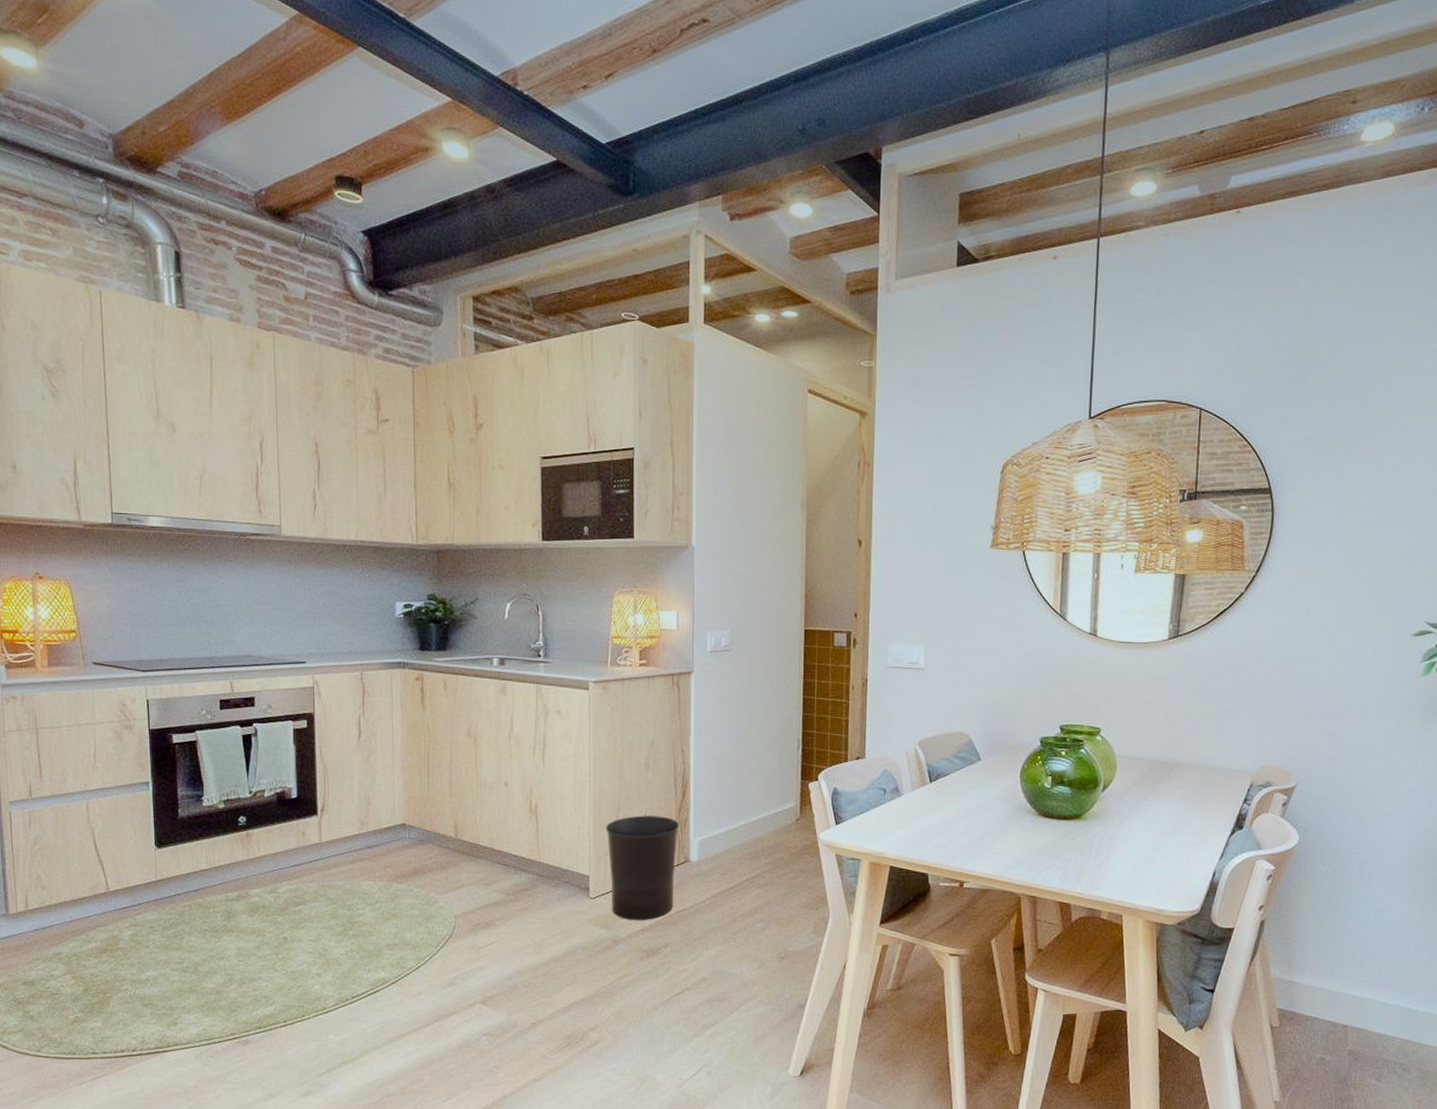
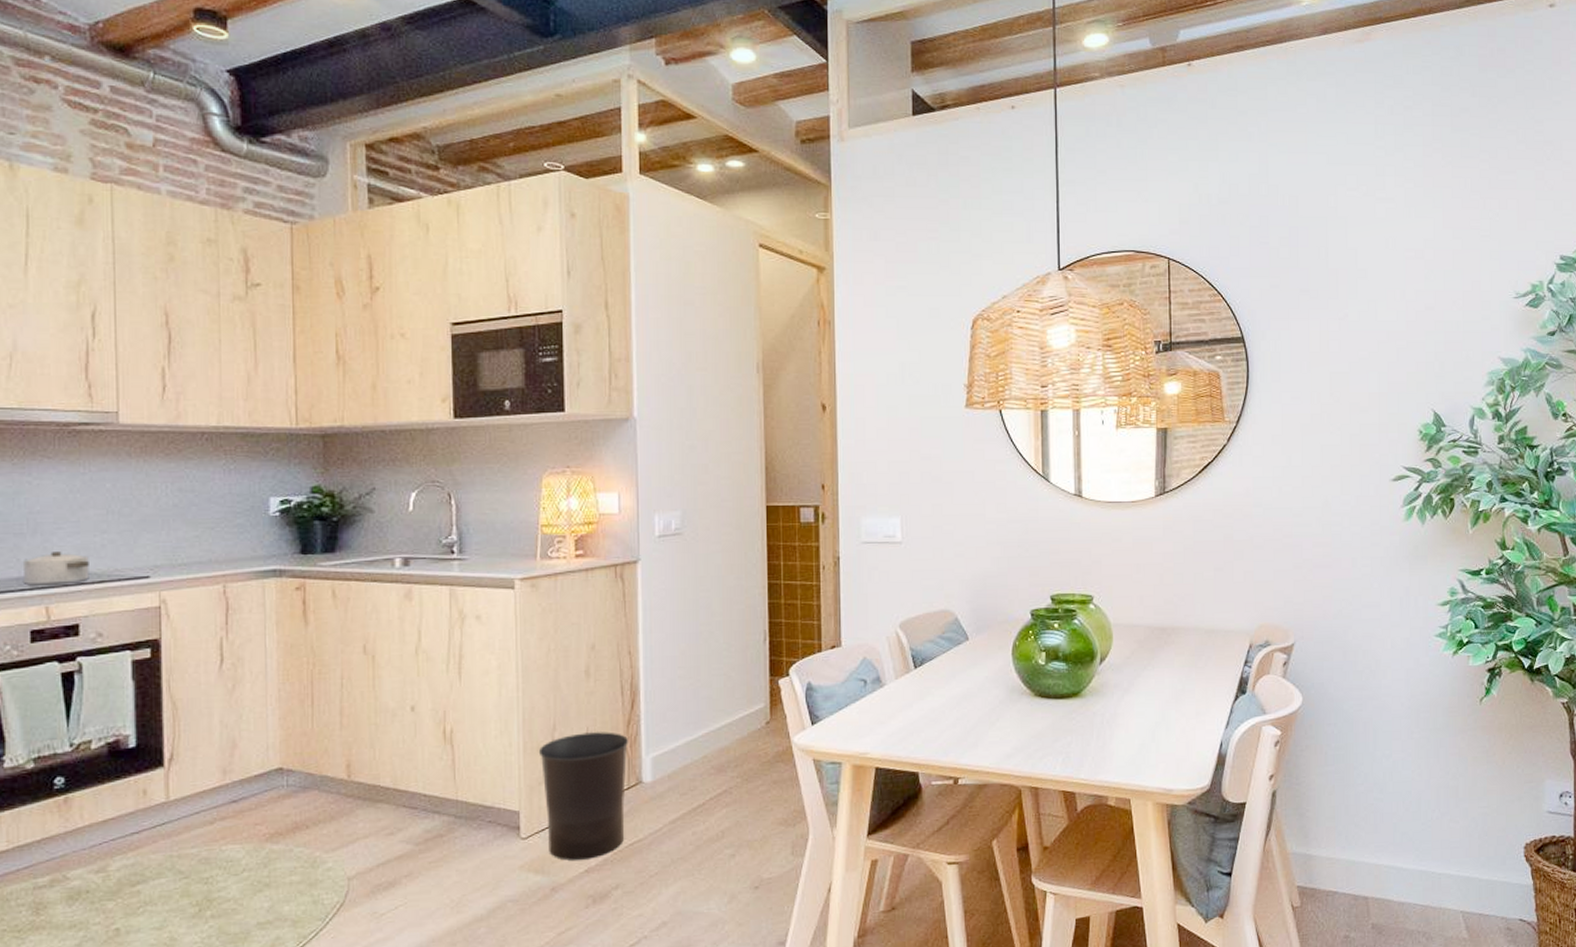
cooking pot: none [214,638,261,666] -> present [24,551,89,587]

